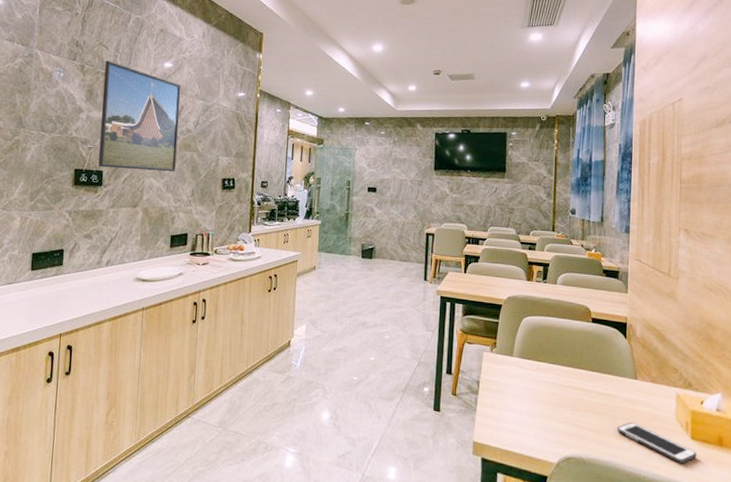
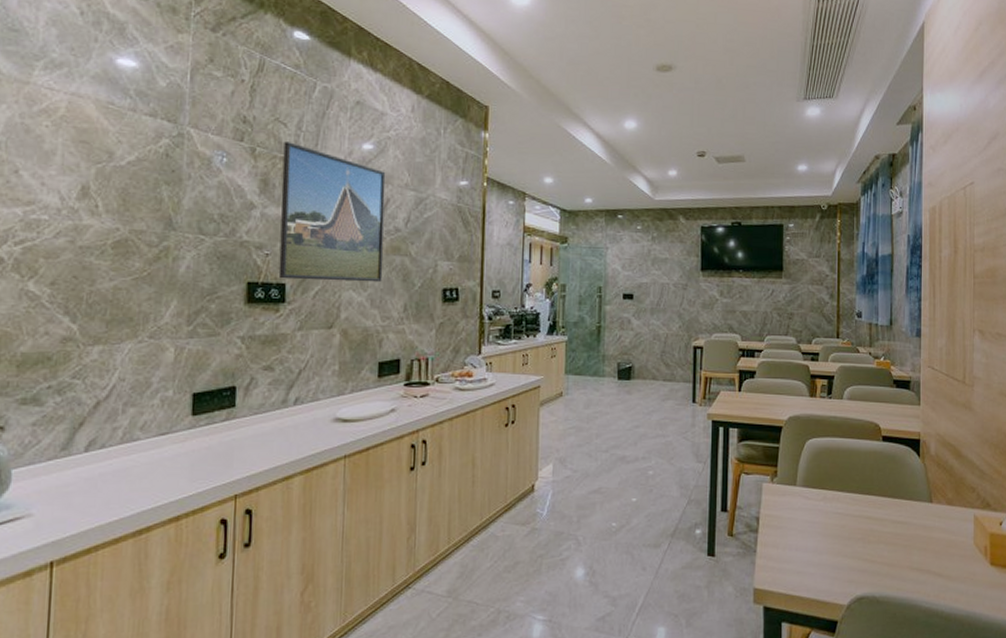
cell phone: present [616,421,697,463] -> none [911,551,997,593]

